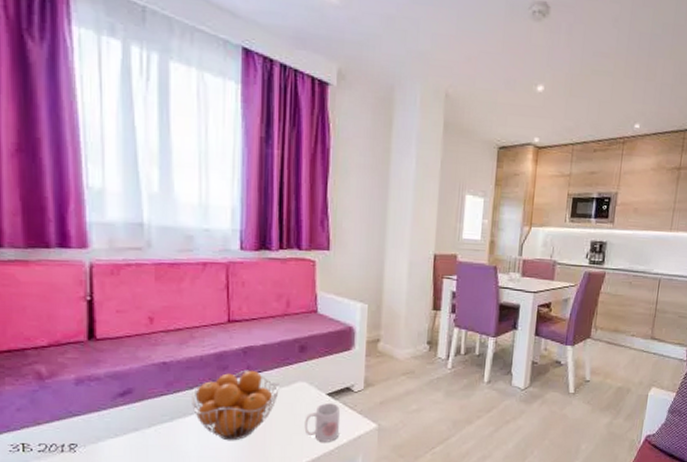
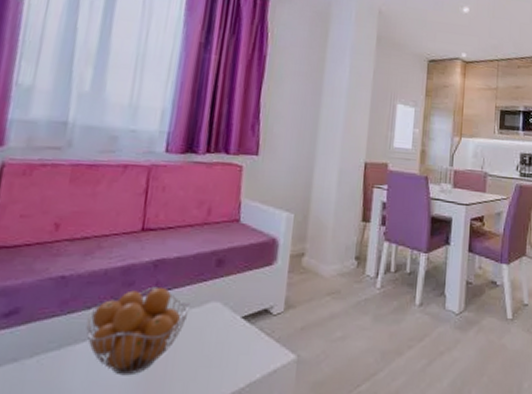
mug: present [304,403,341,442] -> none [212,328,257,378]

